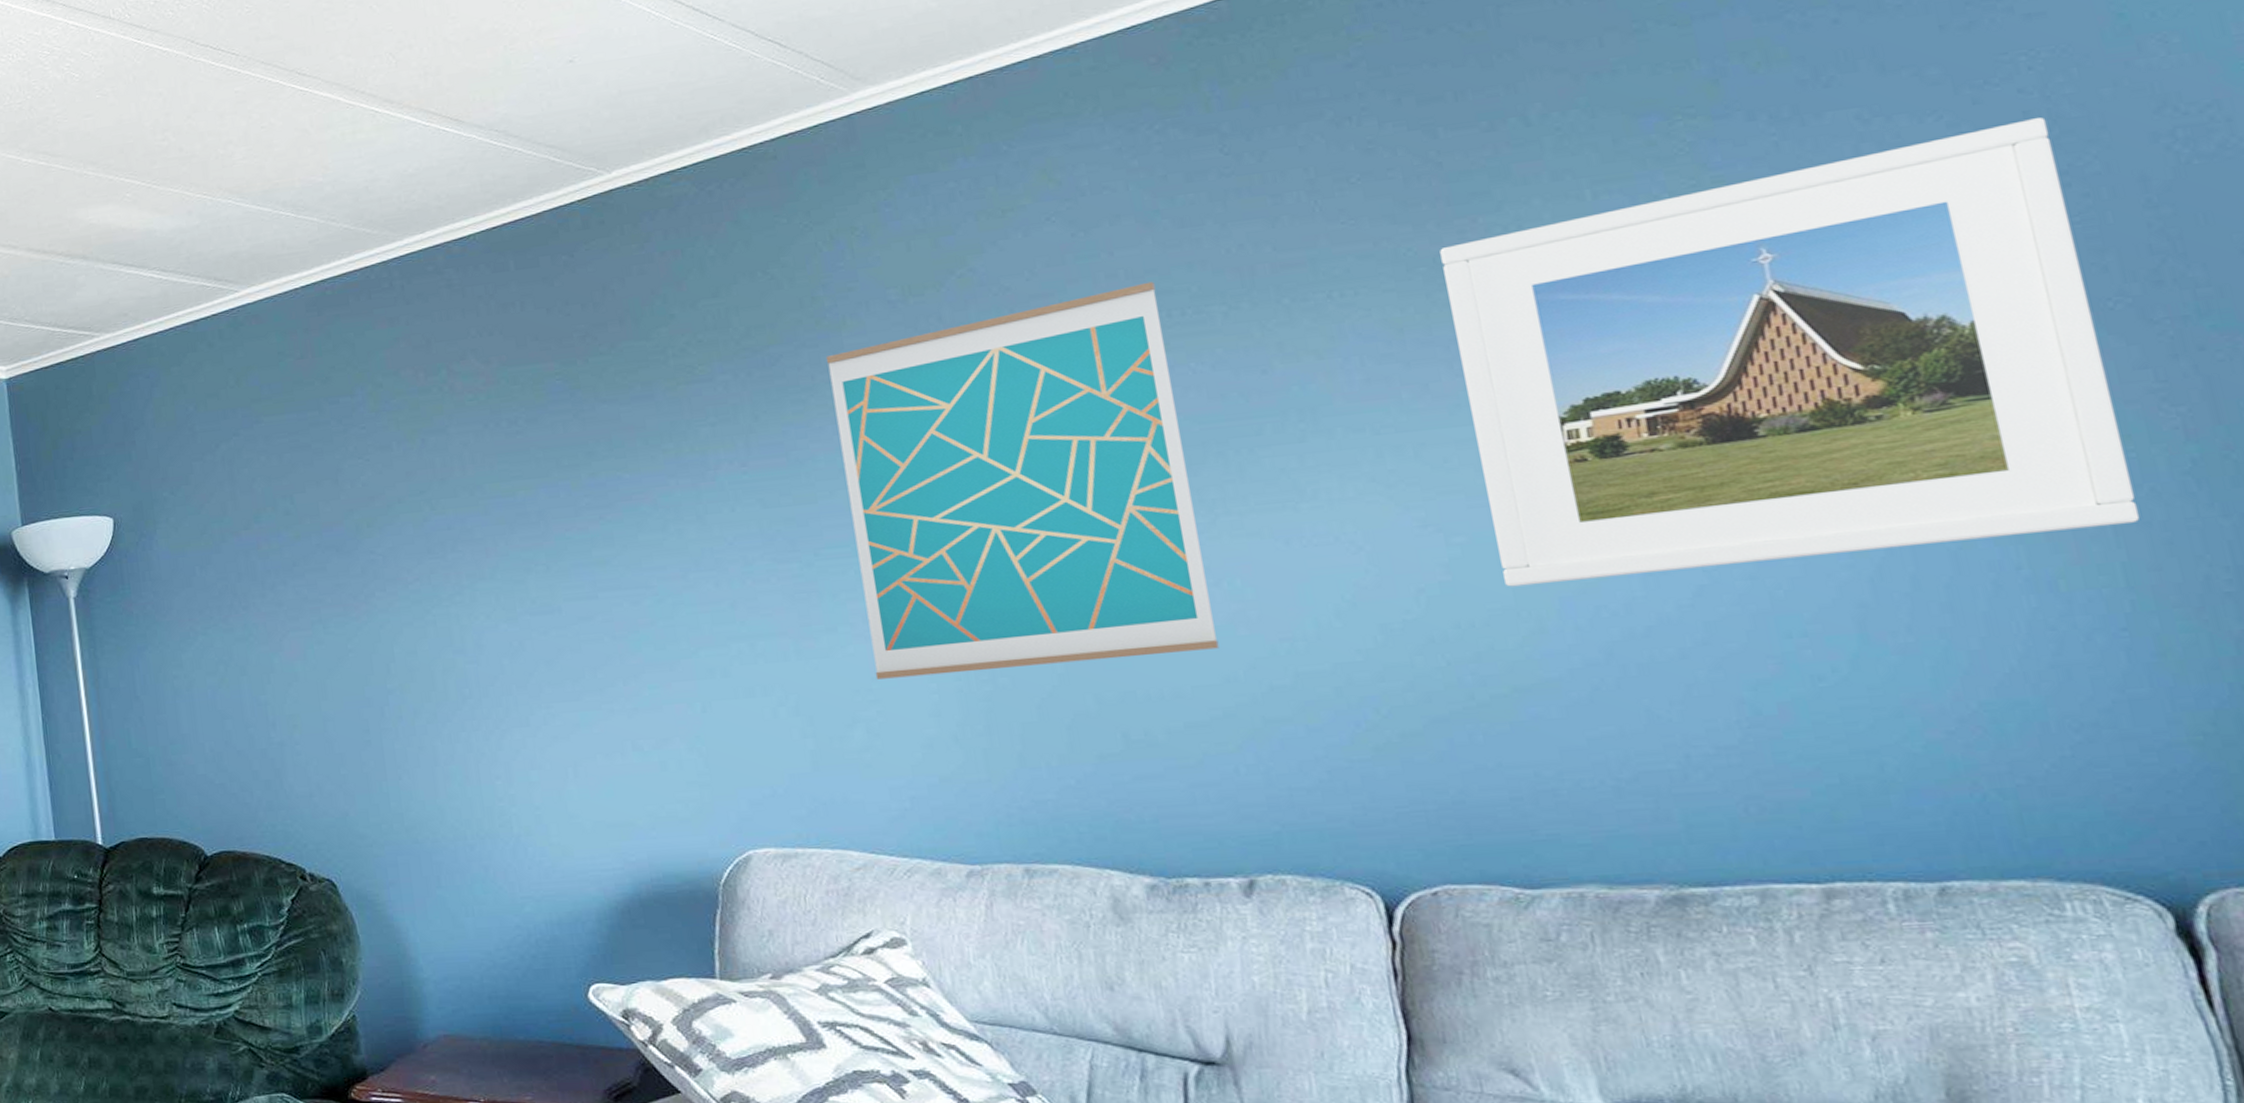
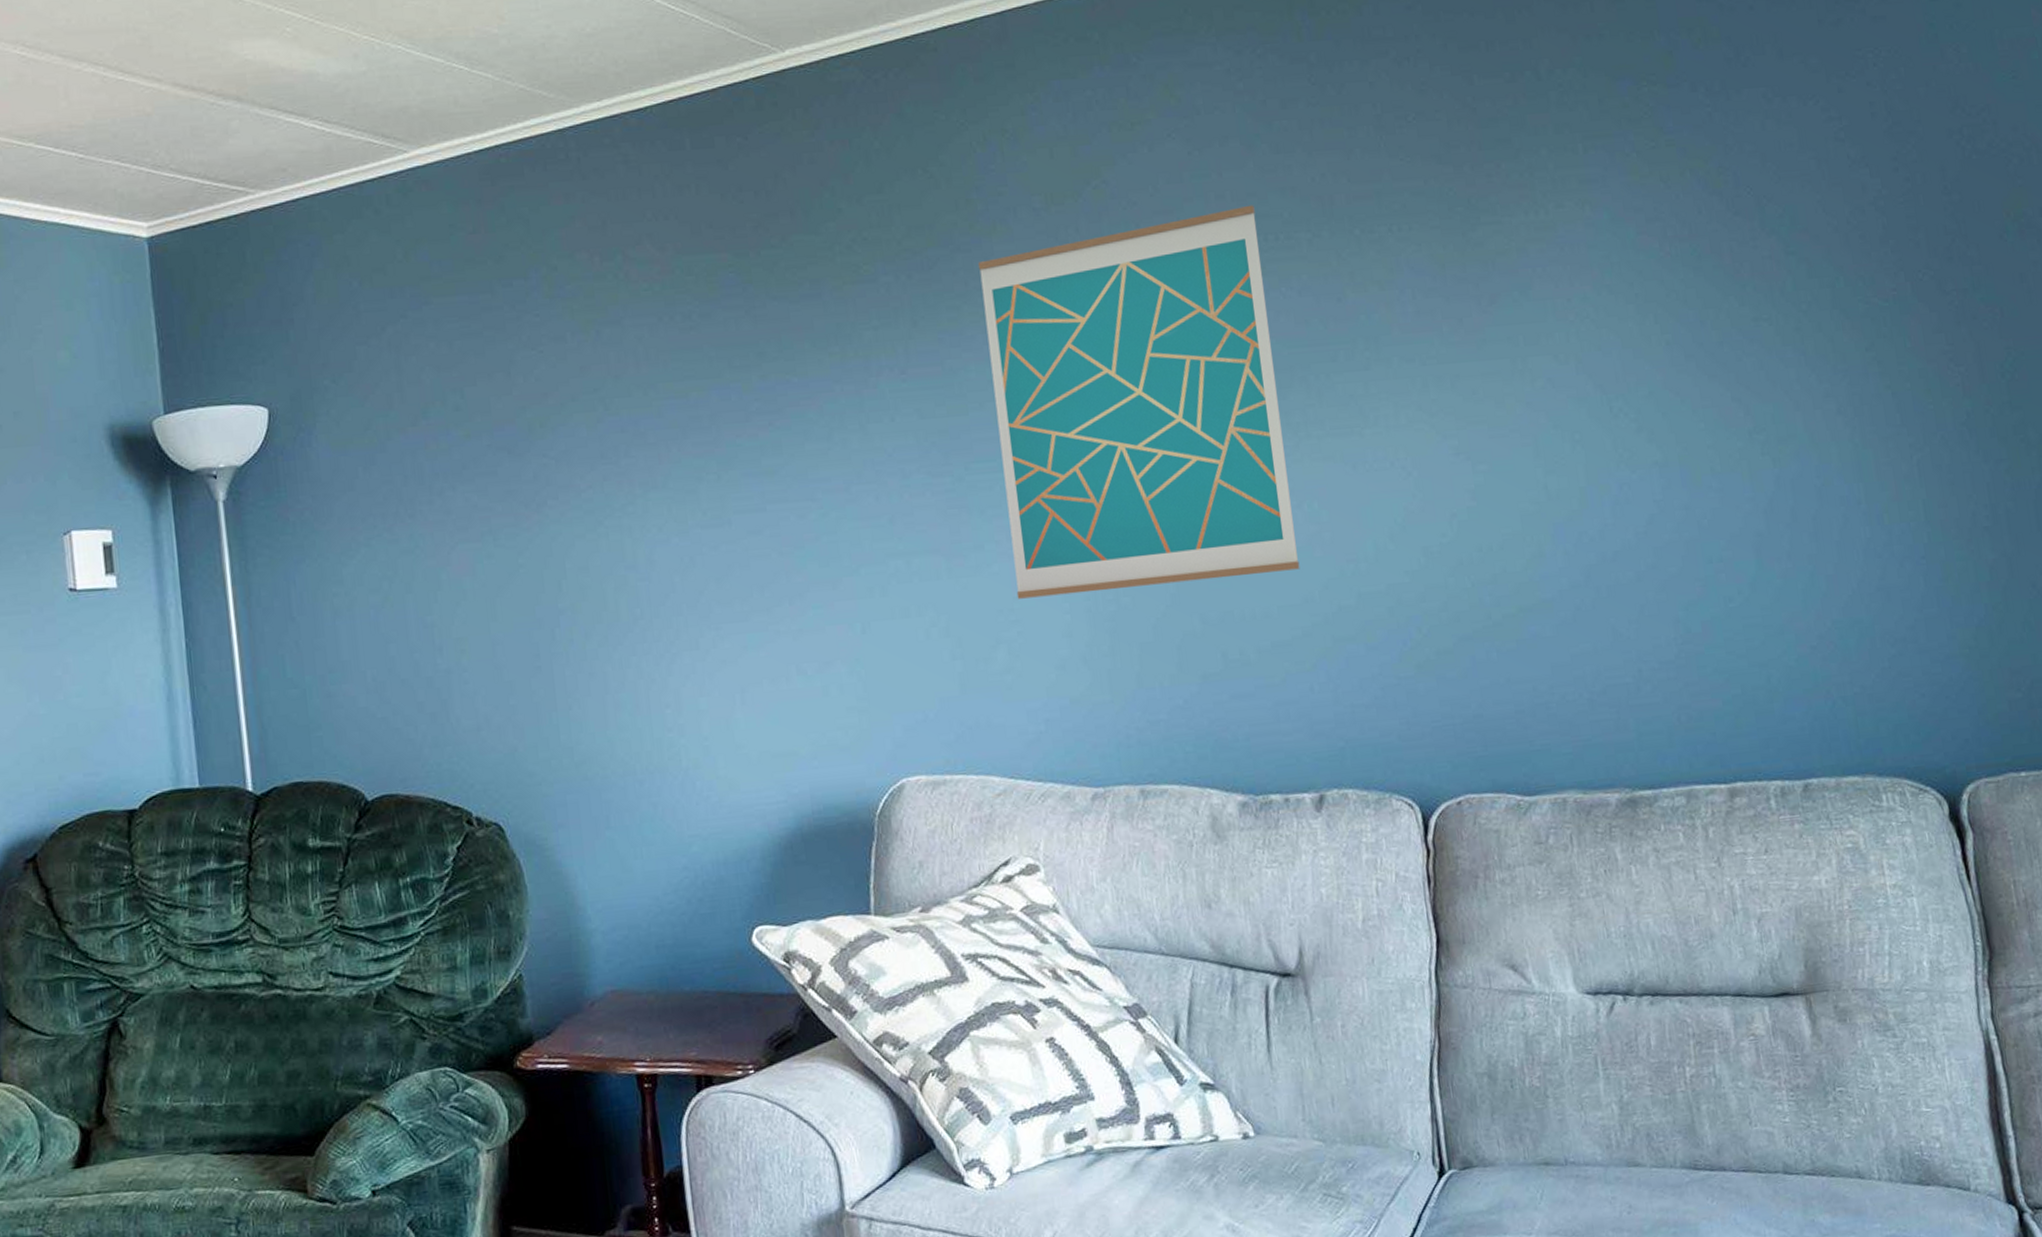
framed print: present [1440,117,2141,587] -> none [1473,109,1935,513]

